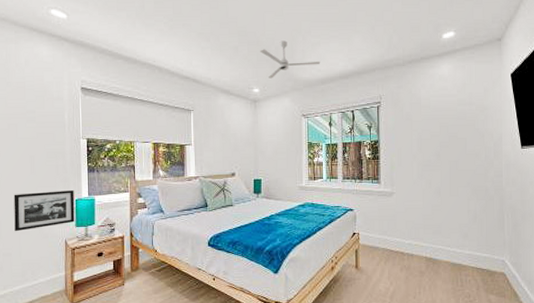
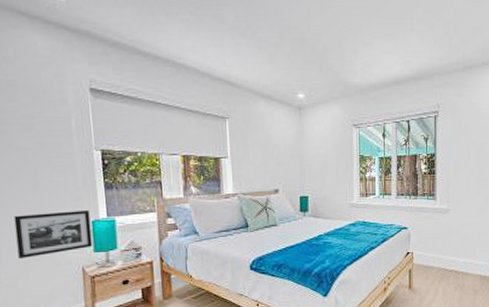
ceiling fan: present [260,40,321,79] -> none [305,38,374,82]

